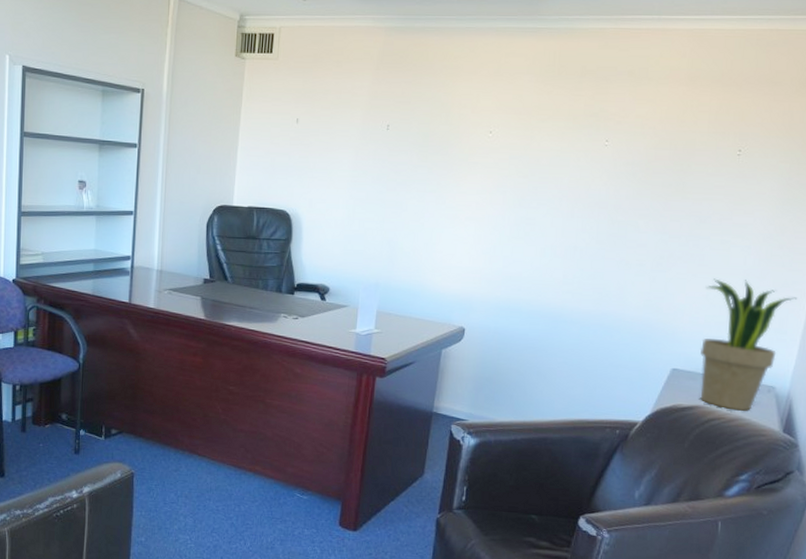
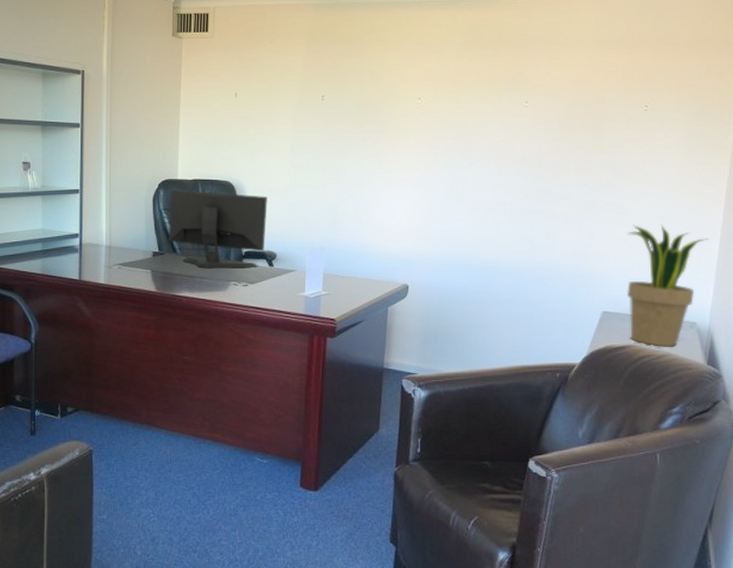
computer monitor: none [219,216,324,301] -> present [168,189,267,269]

